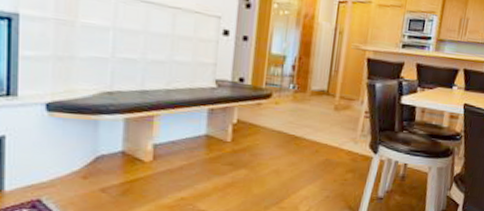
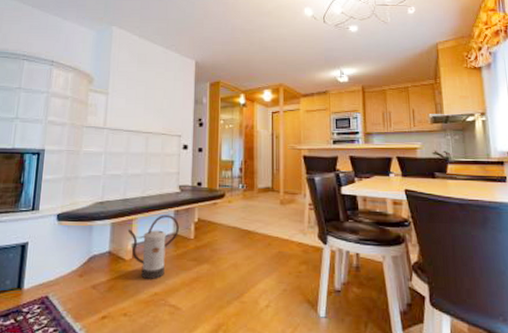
watering can: none [146,112,214,183] -> present [127,214,179,279]

